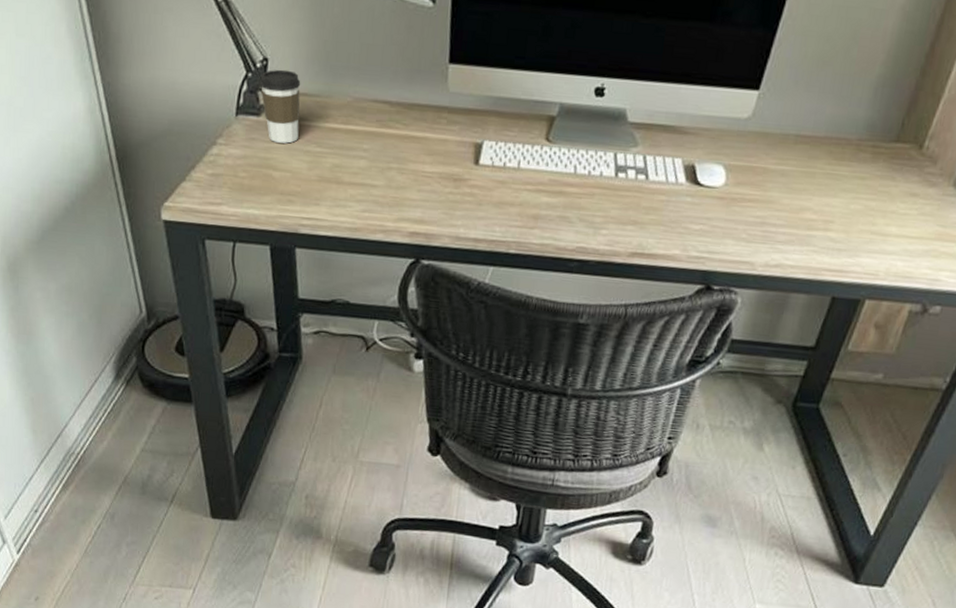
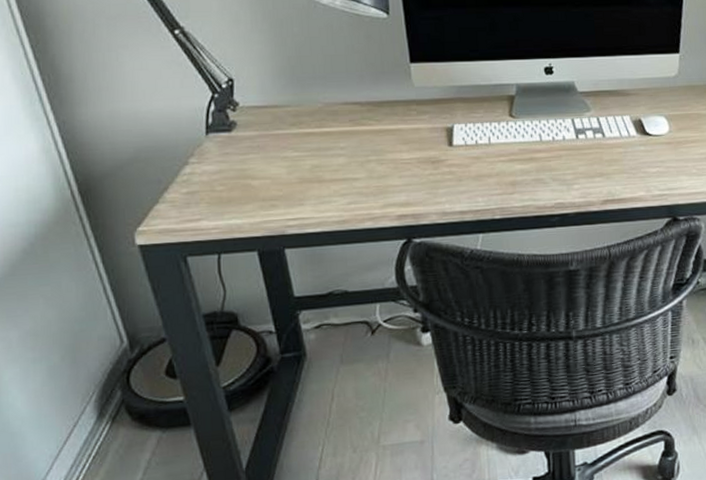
coffee cup: present [260,69,301,144] -> none [227,87,274,154]

